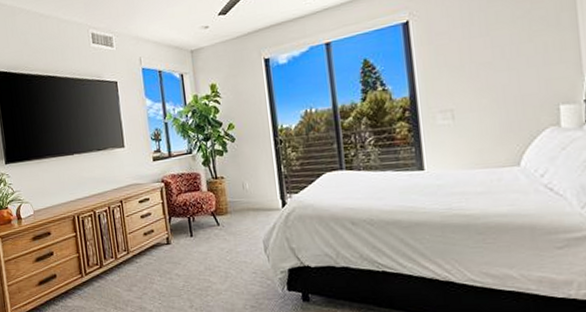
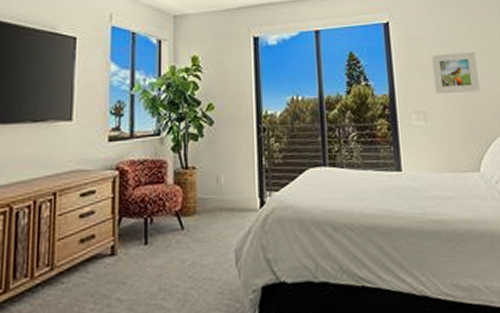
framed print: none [462,37,525,90] -> present [431,51,480,94]

